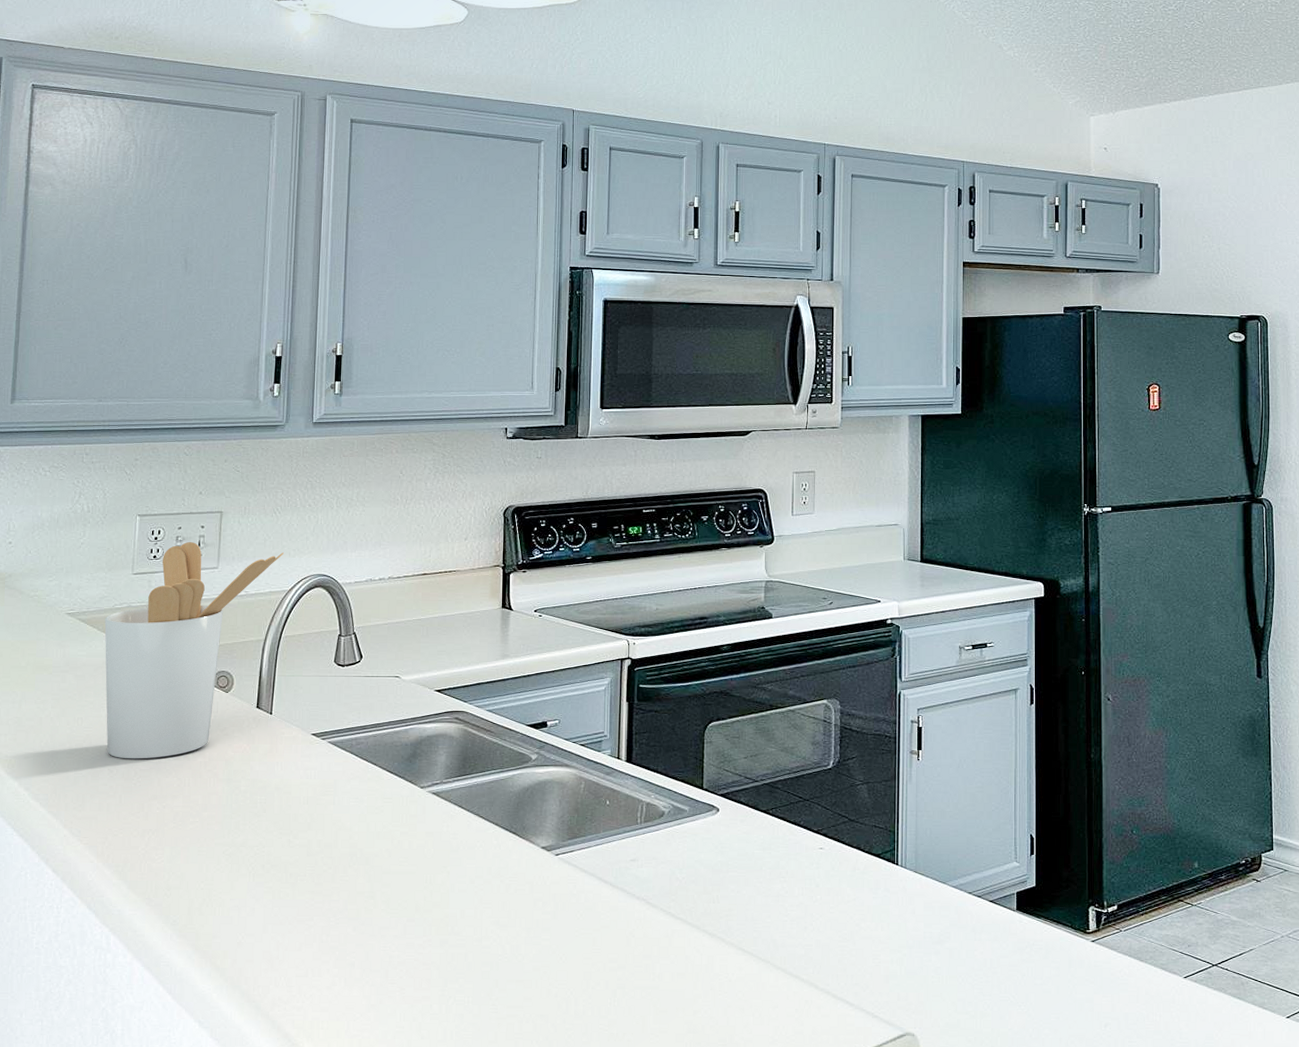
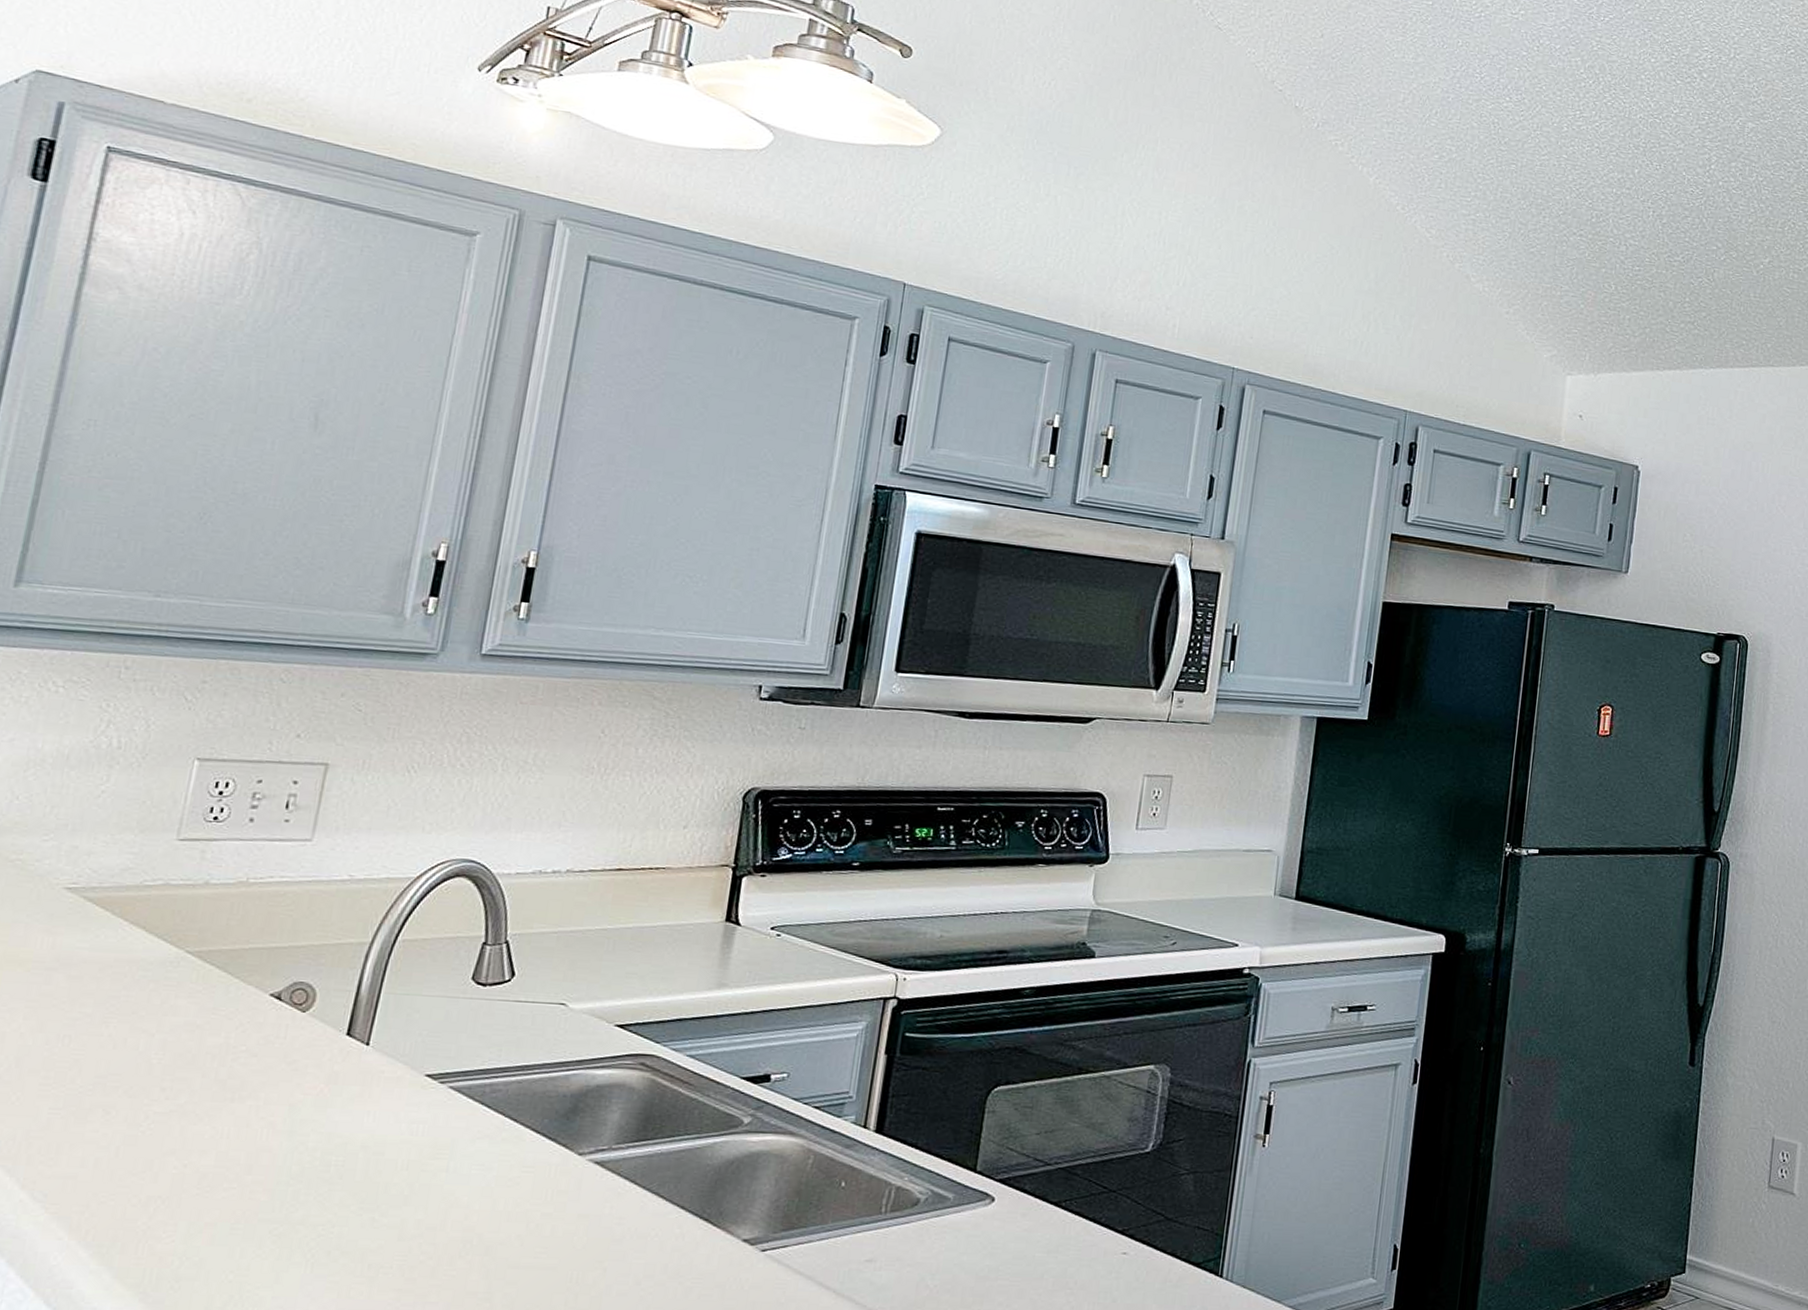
utensil holder: present [104,542,284,759] -> none [105,801,415,1098]

